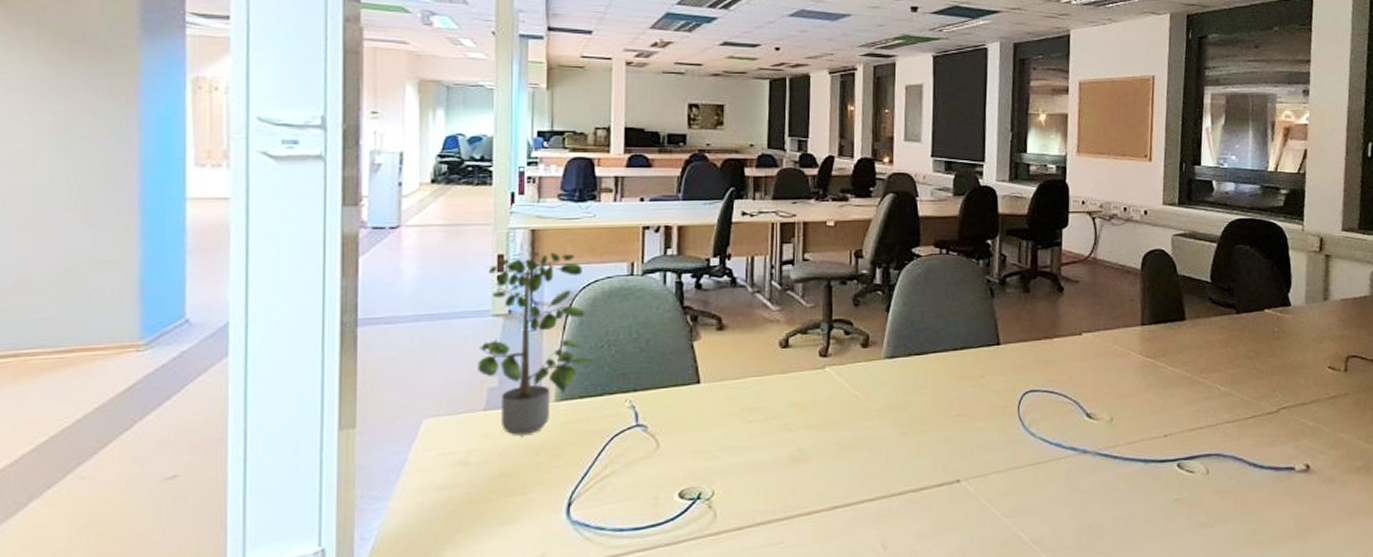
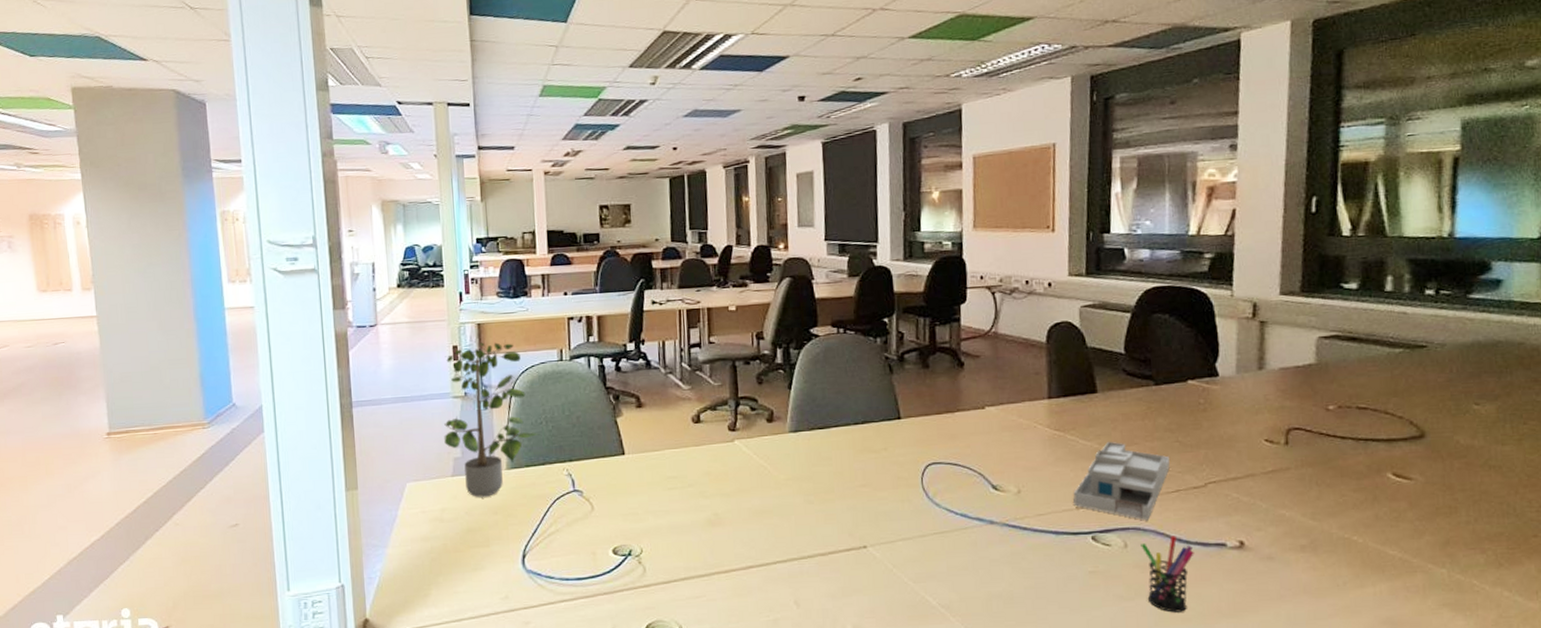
desk organizer: none [1161,368,1249,447] -> present [1073,441,1170,521]
pen holder: none [1221,461,1267,537] -> present [1140,536,1194,613]

